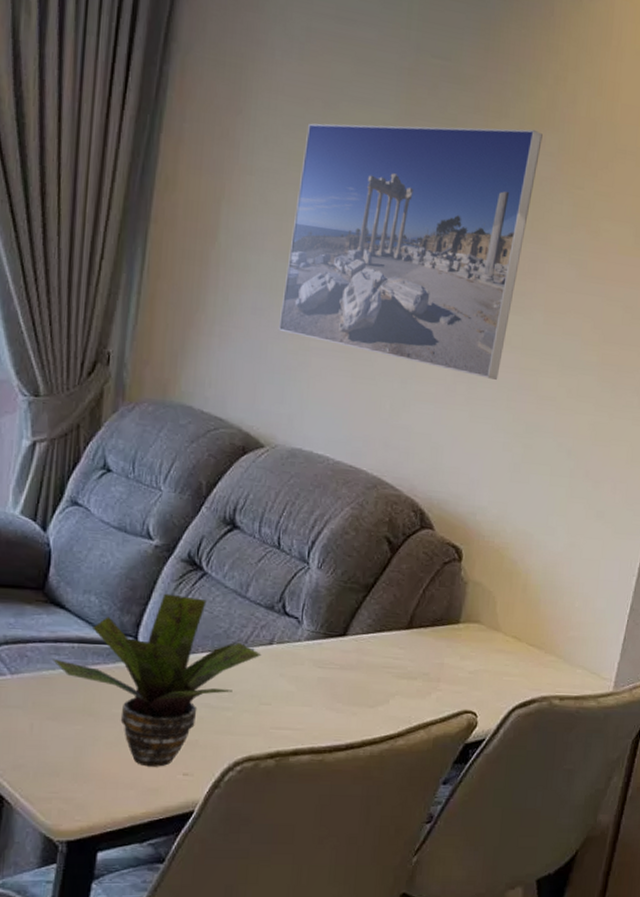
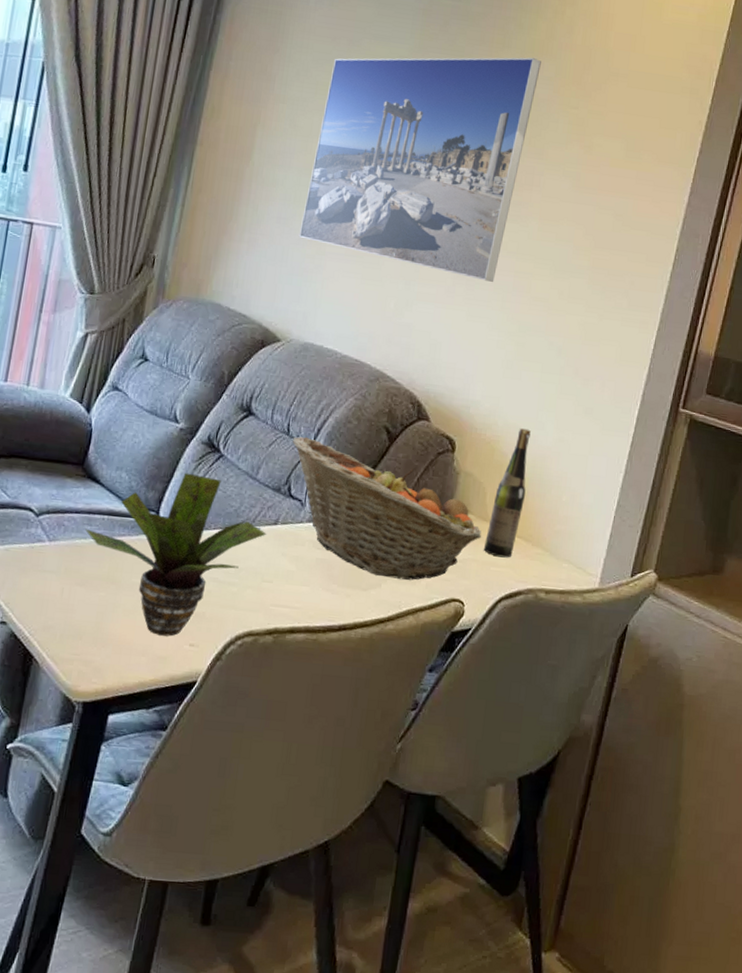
fruit basket: none [284,550,493,694] -> present [292,436,482,580]
wine bottle: none [495,534,541,667] -> present [483,428,531,558]

